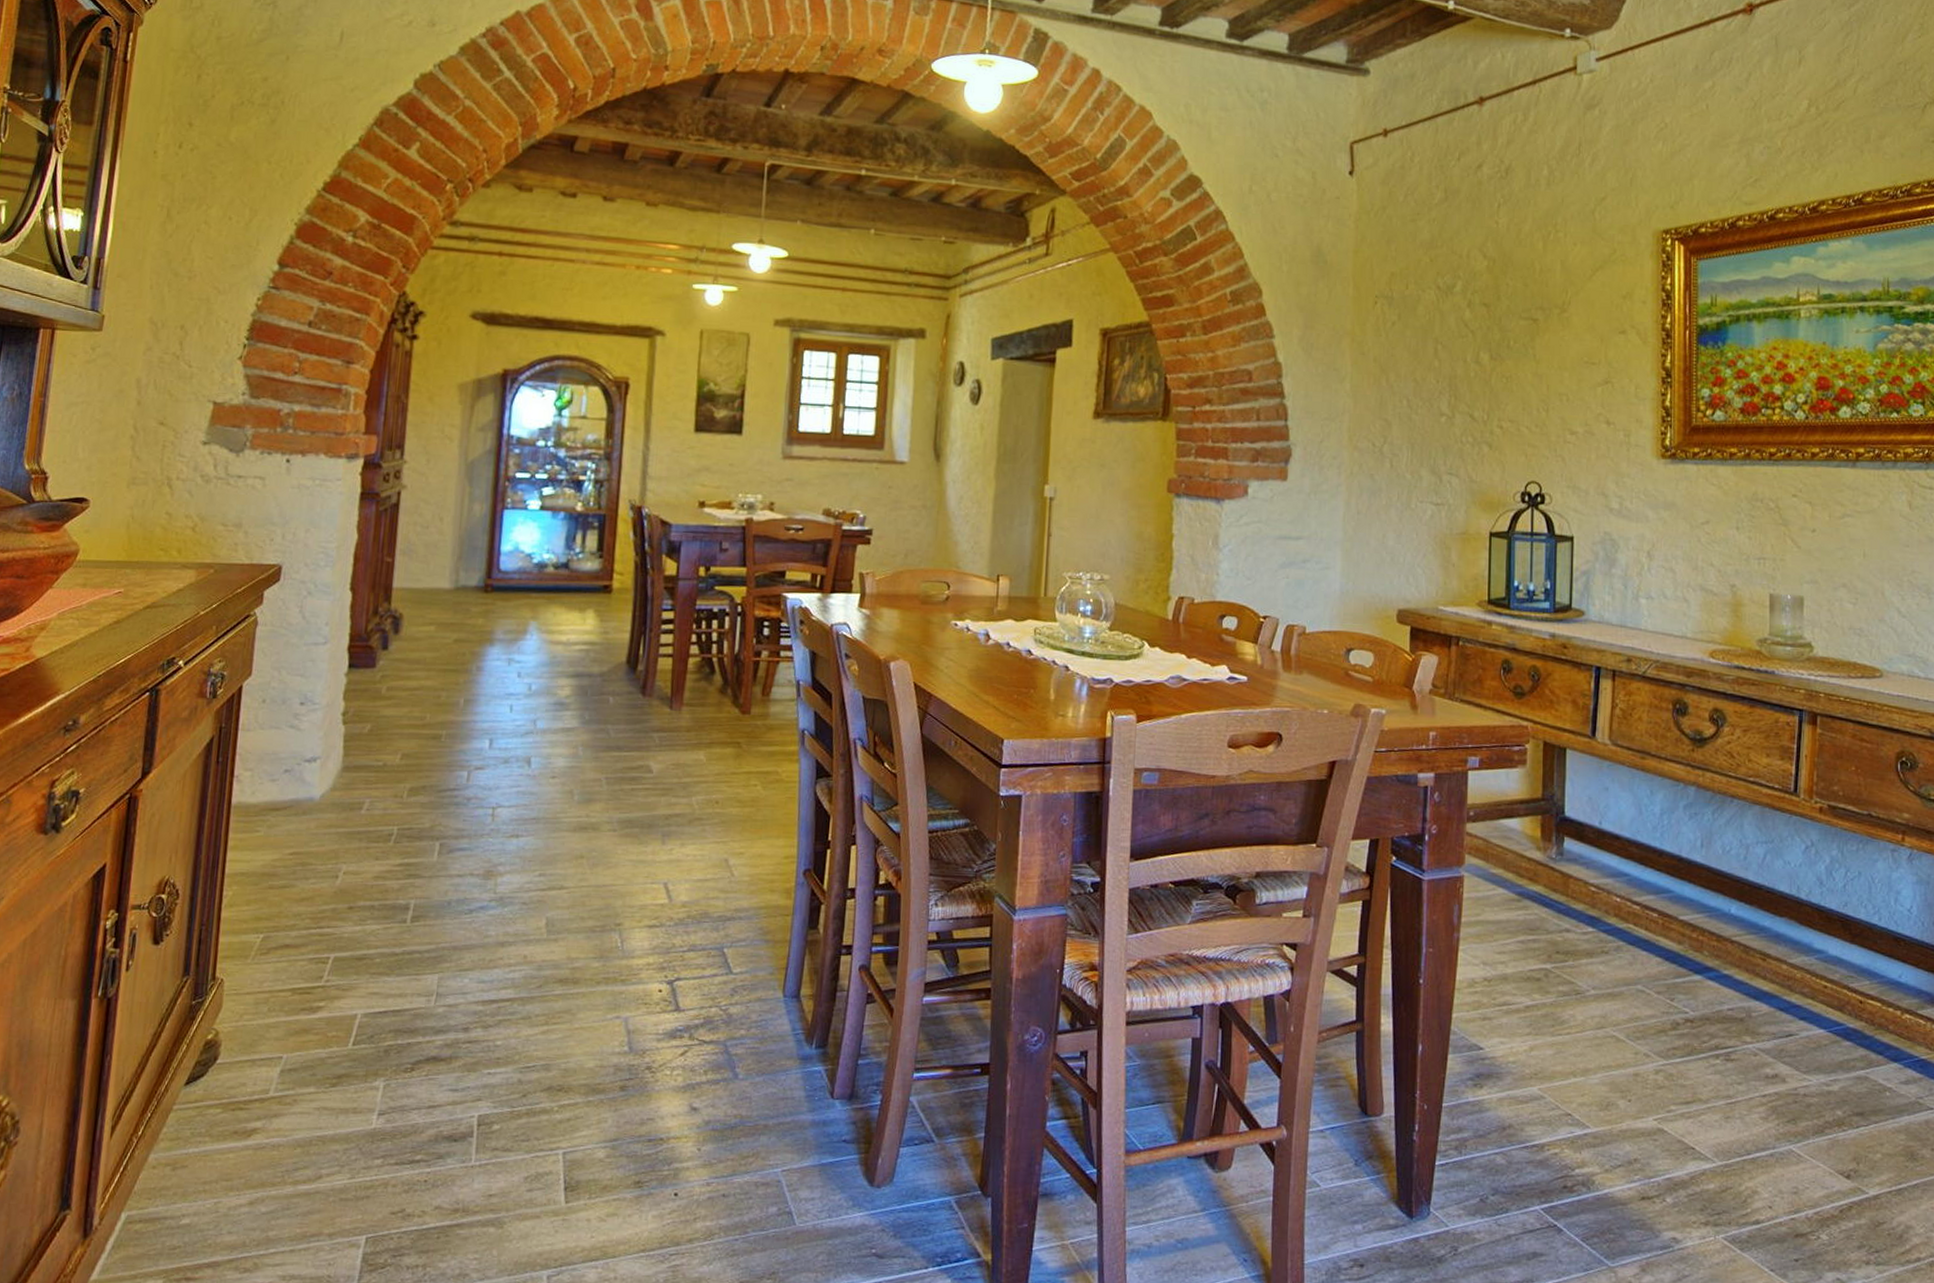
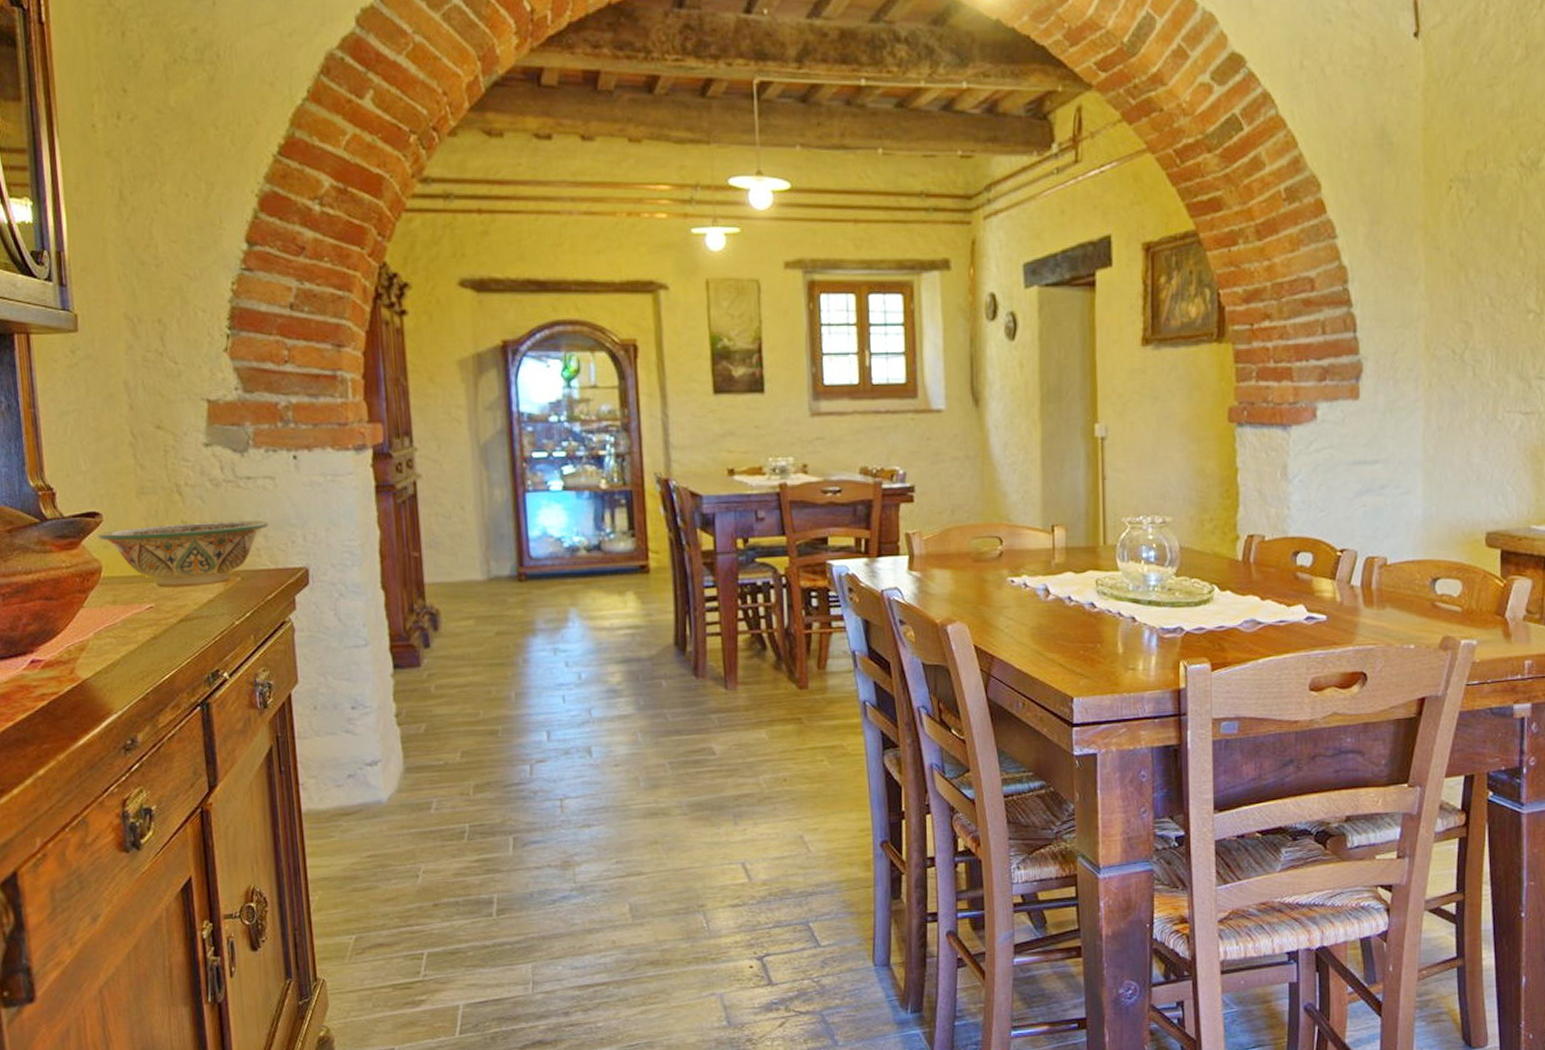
decorative bowl: none [81,514,251,576] -> present [98,521,269,588]

